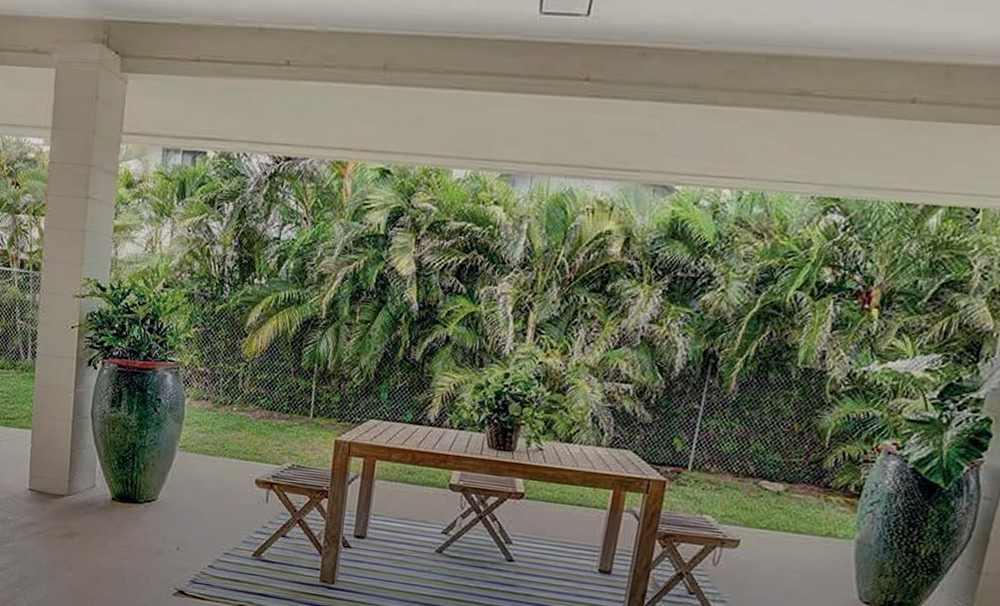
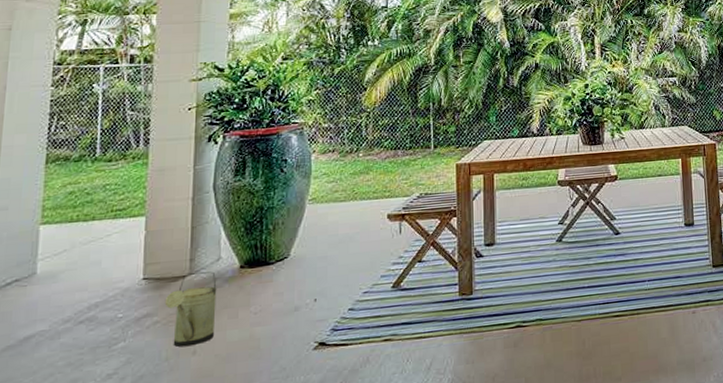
watering can: none [46,494,91,562] -> present [164,271,217,348]

